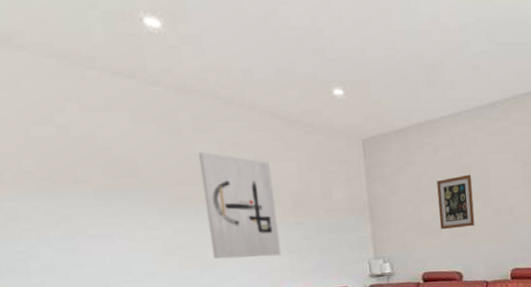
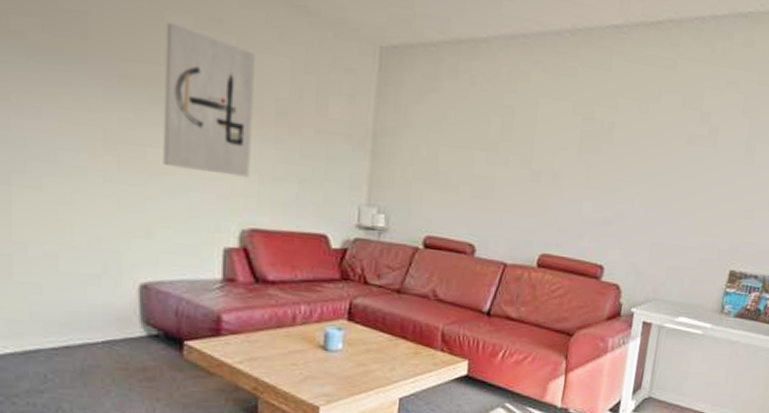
wall art: present [436,174,475,230] -> none [458,119,512,189]

